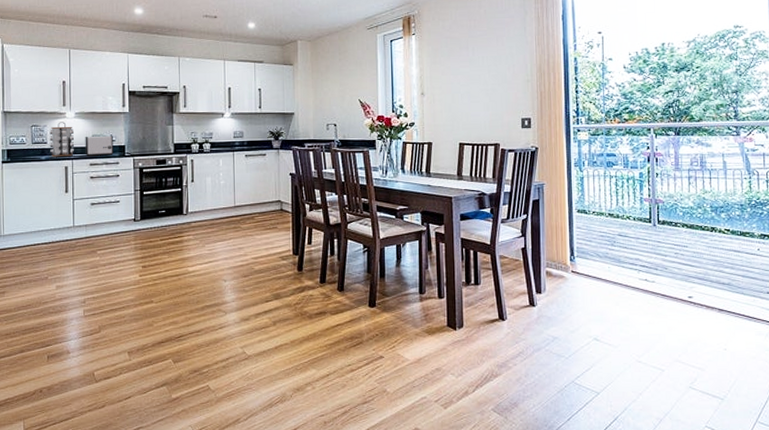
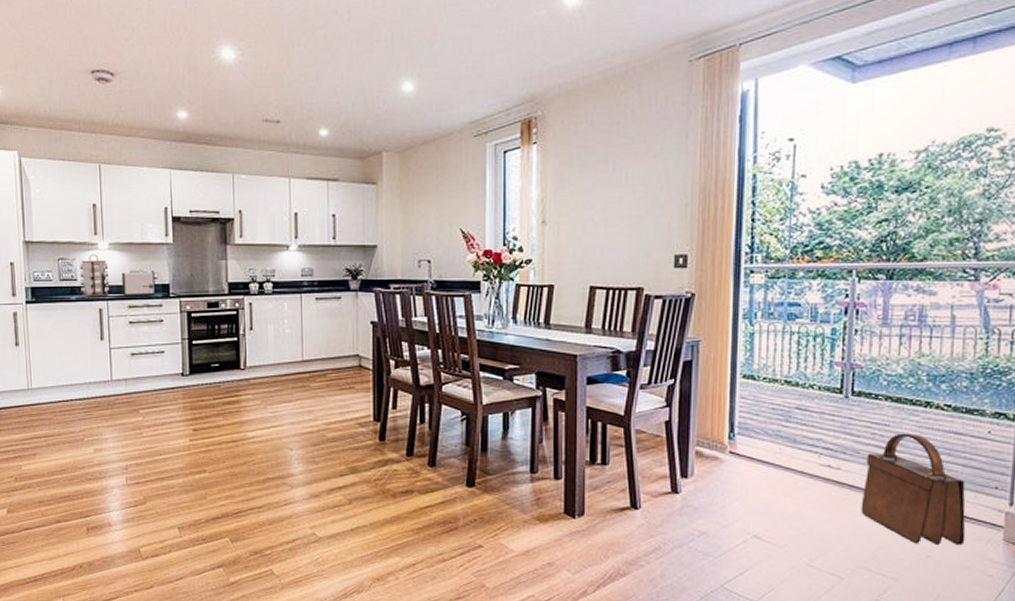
handbag: none [672,252,750,340] -> present [861,433,966,546]

